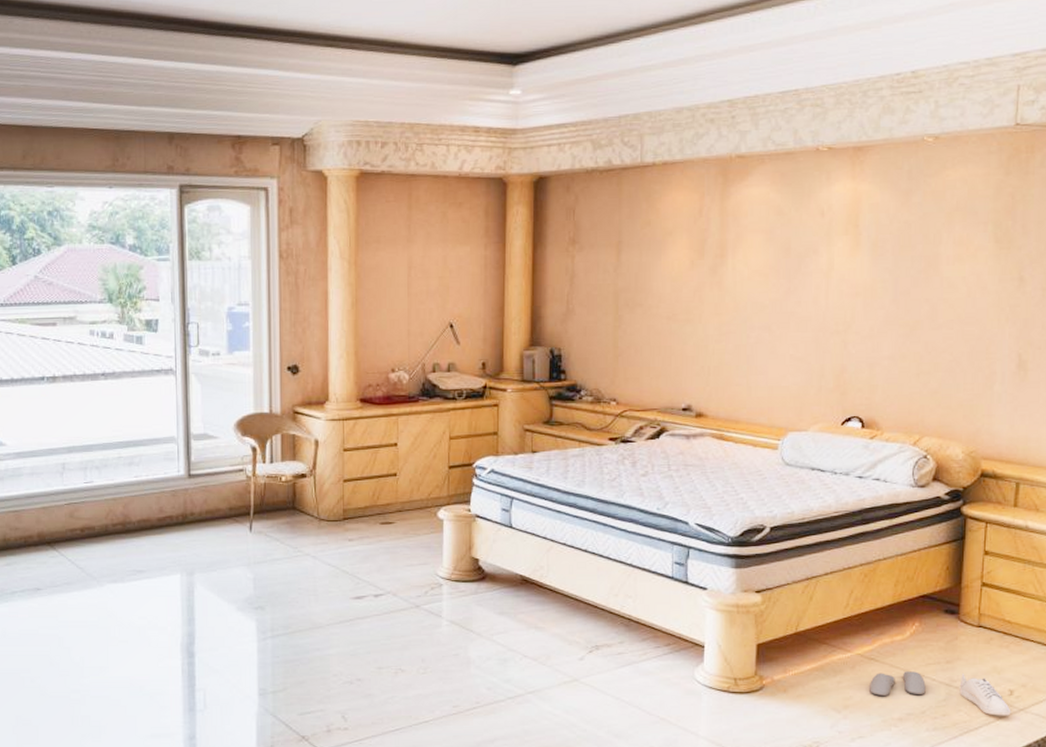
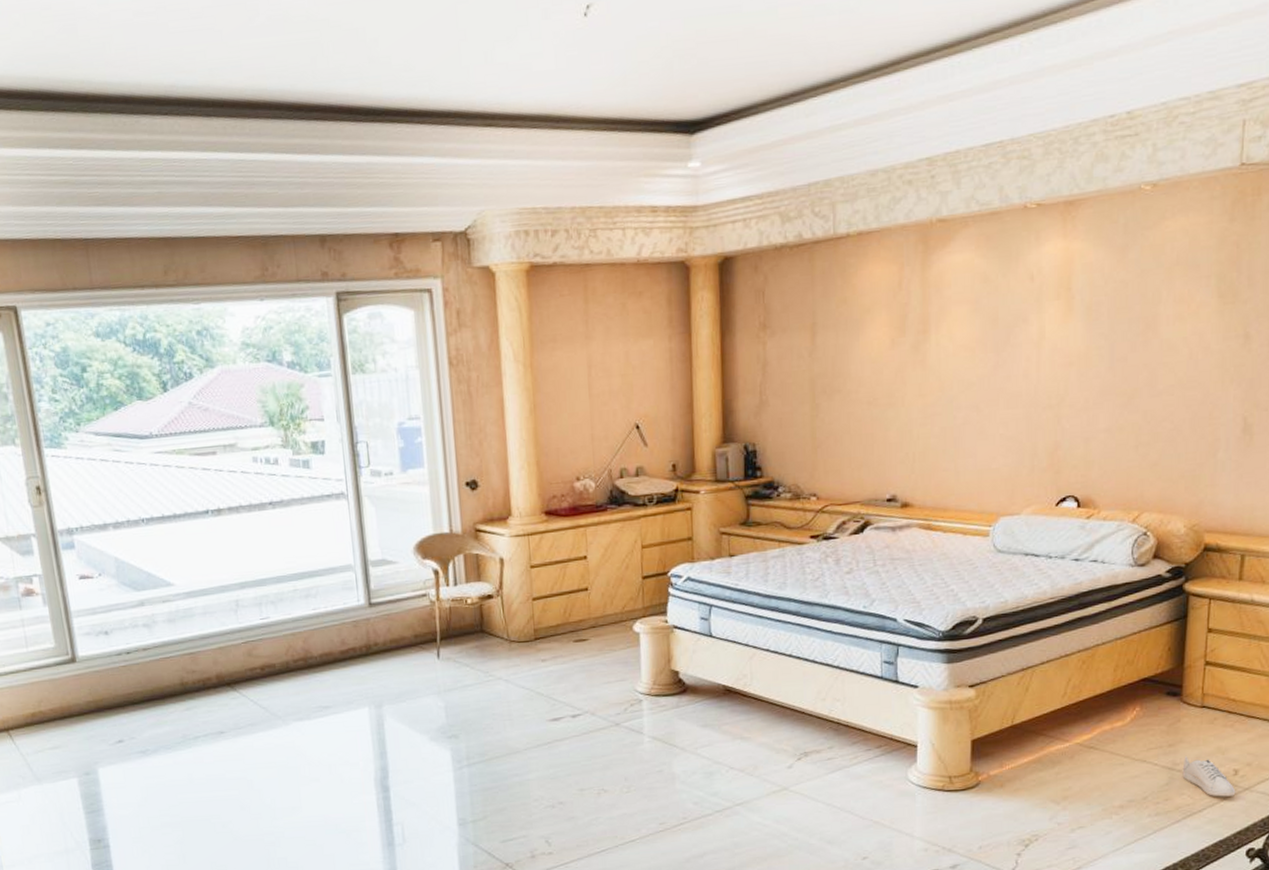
slippers: present [868,671,926,697] -> none [1088,757,1147,785]

